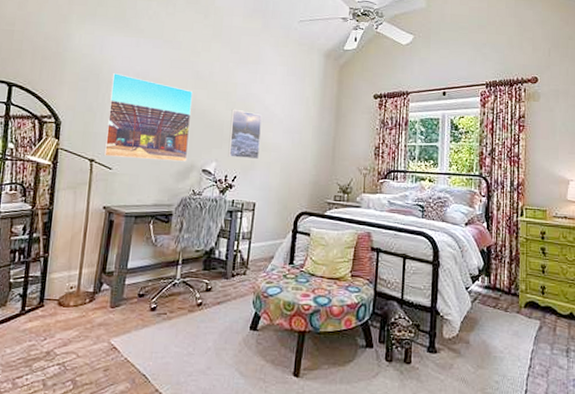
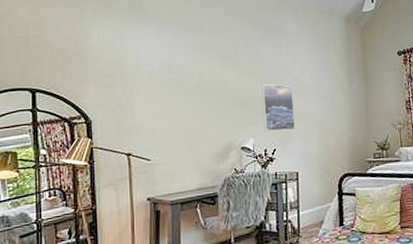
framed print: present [103,72,193,162] -> none [137,64,225,148]

